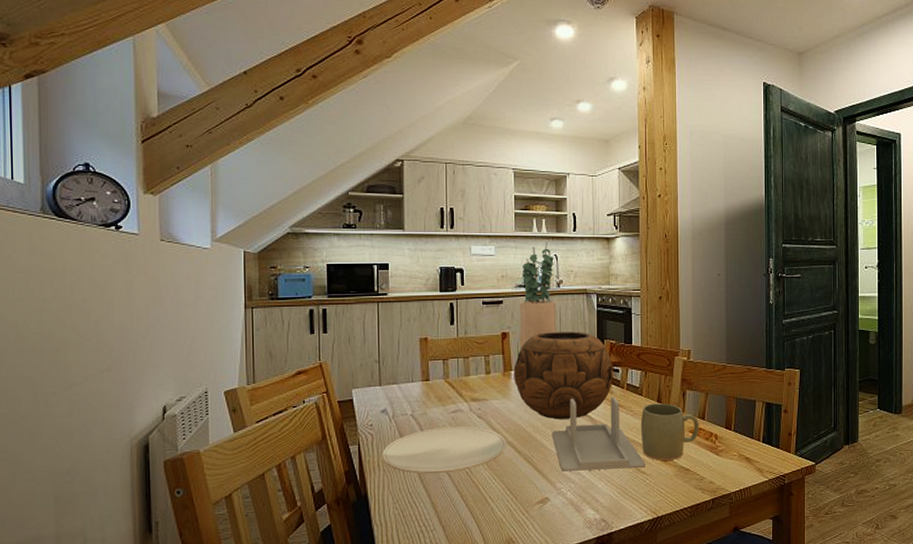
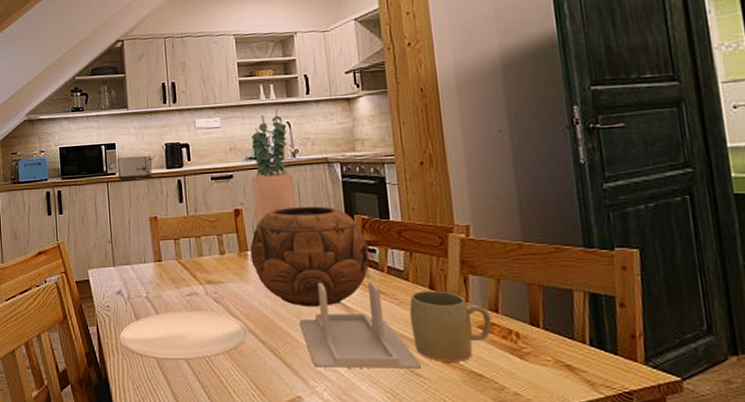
toaster: none [389,276,427,301] -> present [116,154,154,180]

